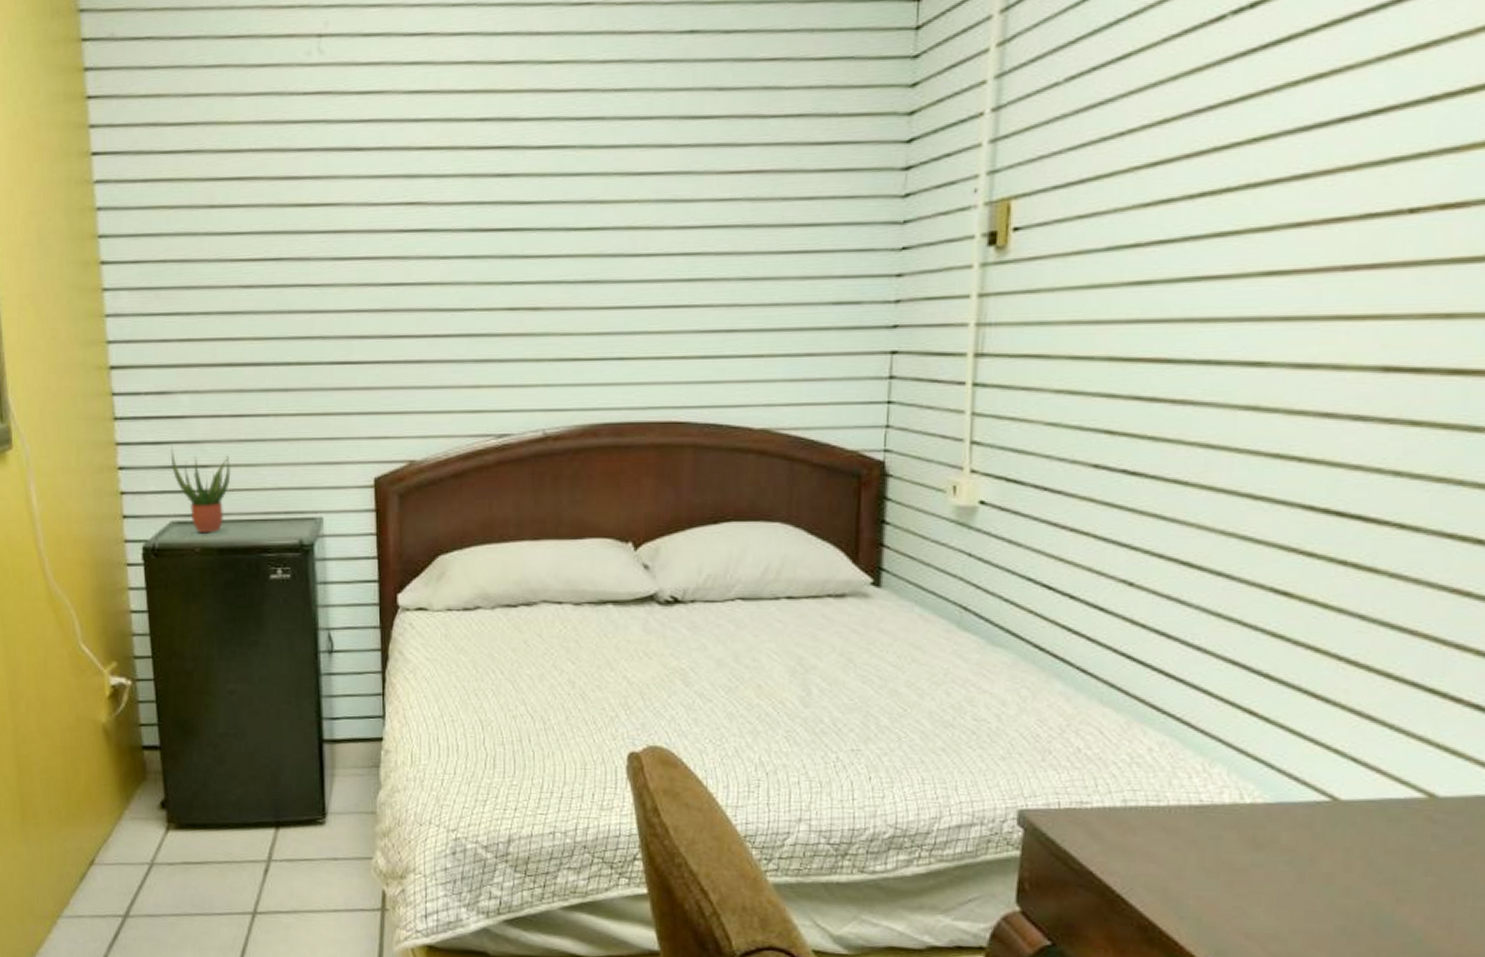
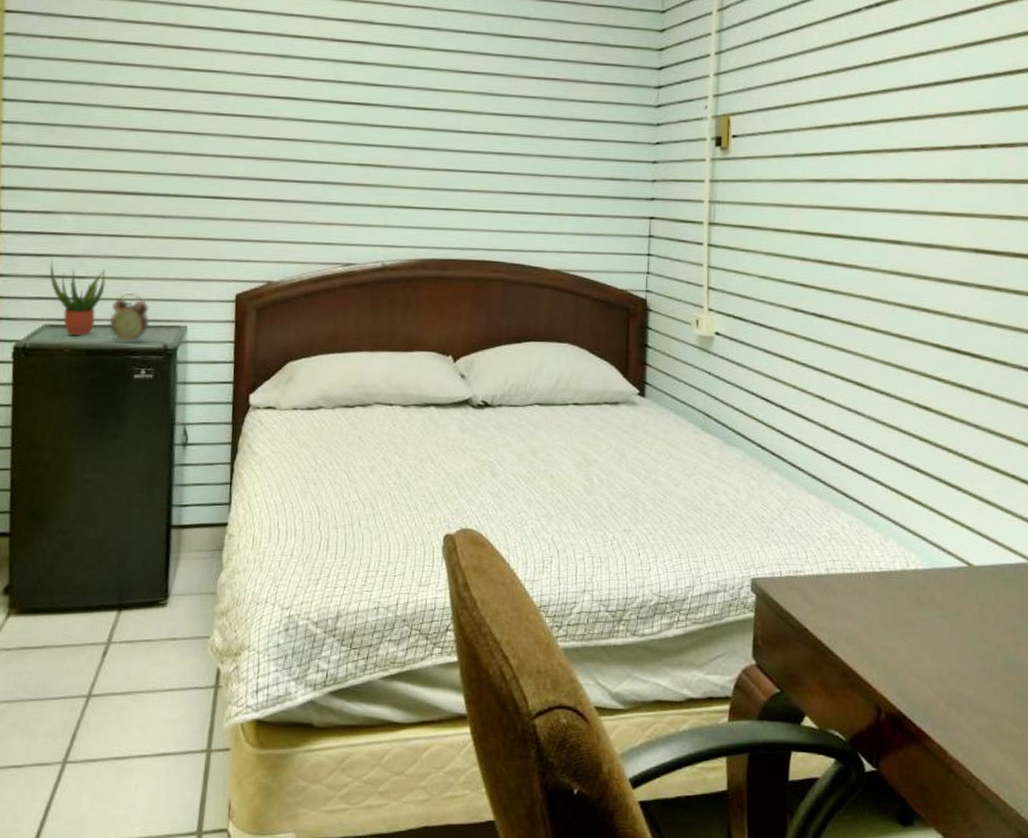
alarm clock: none [238,483,283,538] -> present [108,294,150,343]

